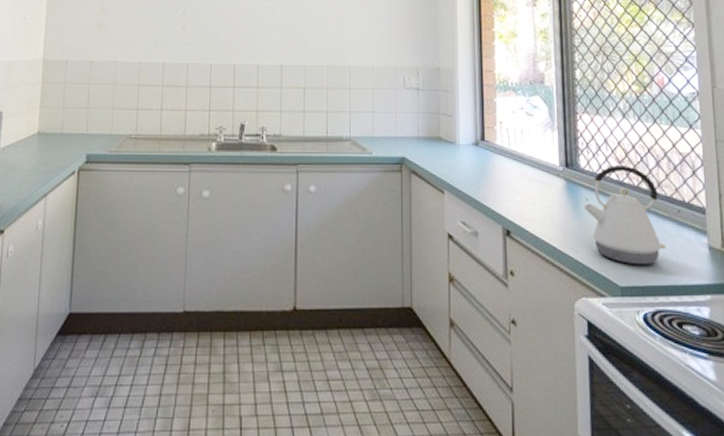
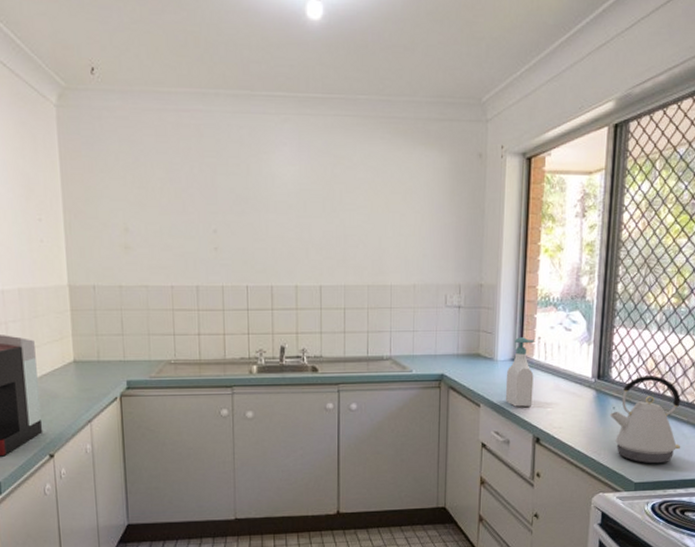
soap bottle: none [469,121,499,195] -> present [505,337,534,407]

